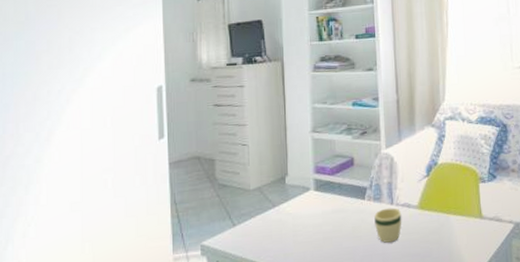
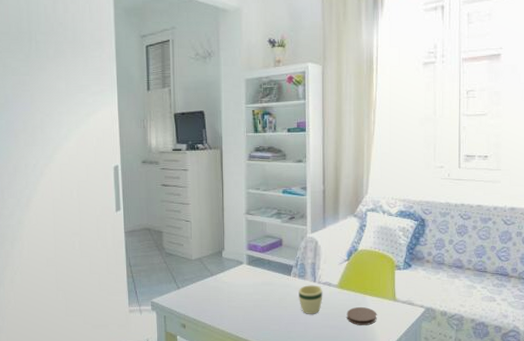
coaster: none [429,228,463,251] -> present [346,306,377,326]

